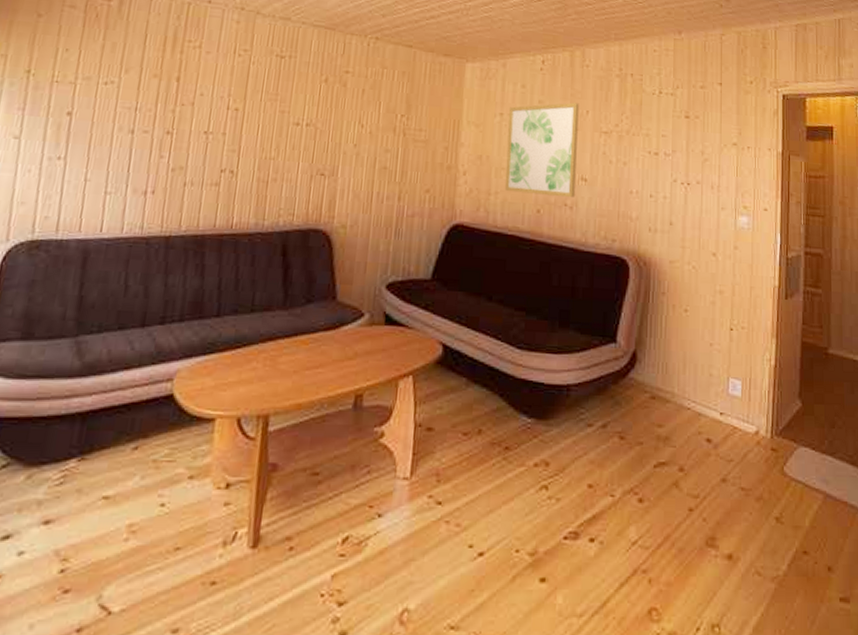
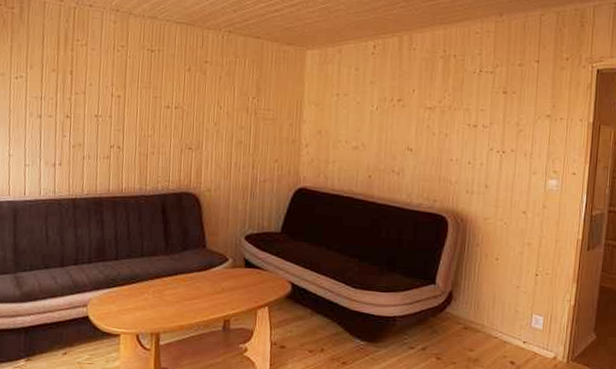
wall art: present [504,102,579,198] -> none [340,82,406,166]

